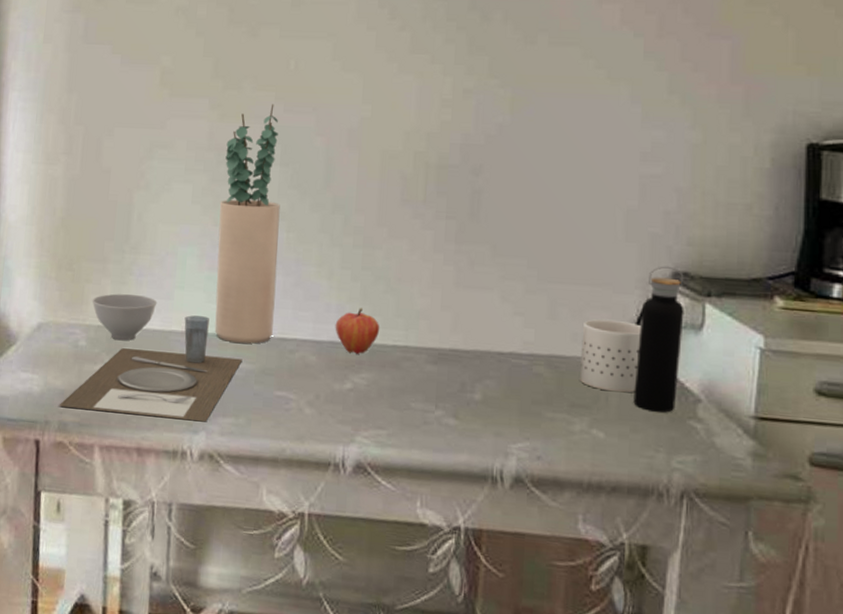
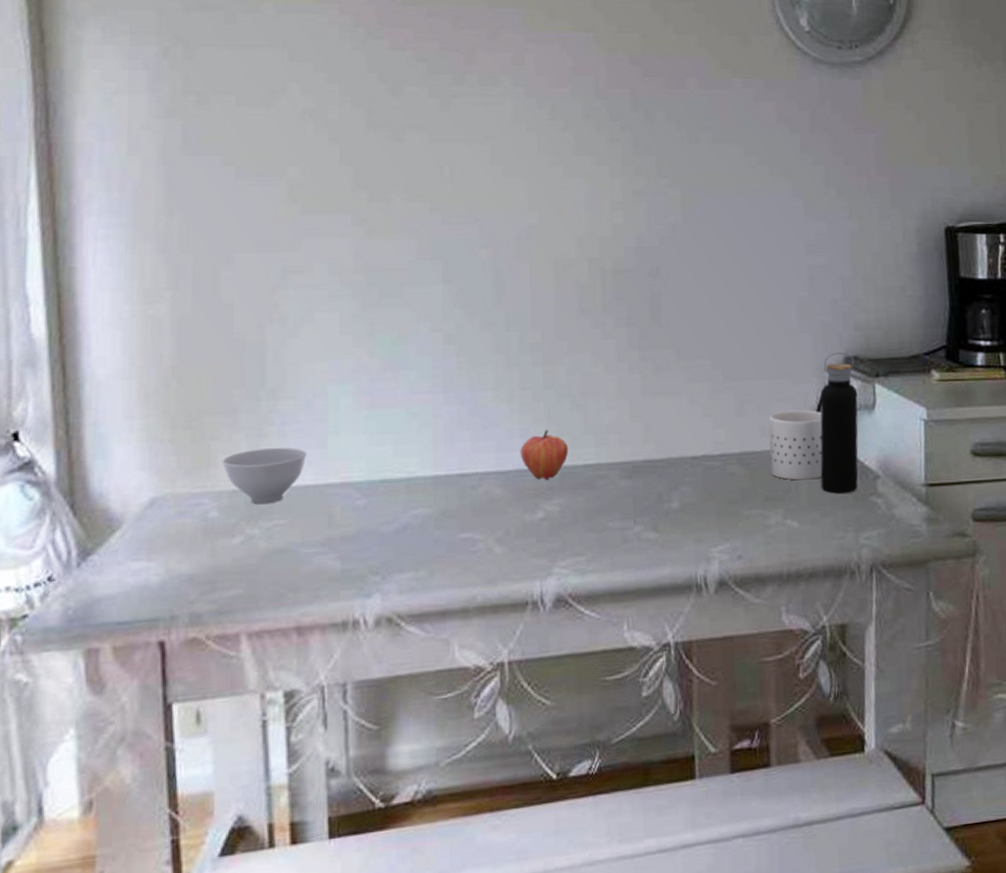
place setting: present [58,315,243,422] -> none [187,462,418,595]
vase: present [214,104,280,344] -> none [374,216,450,487]

